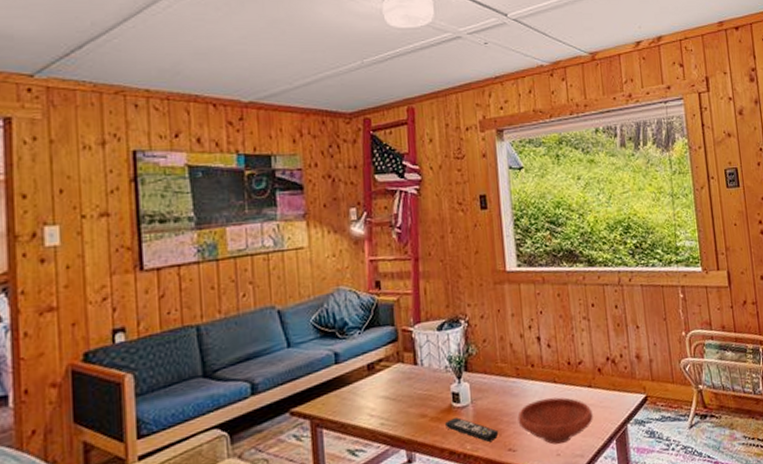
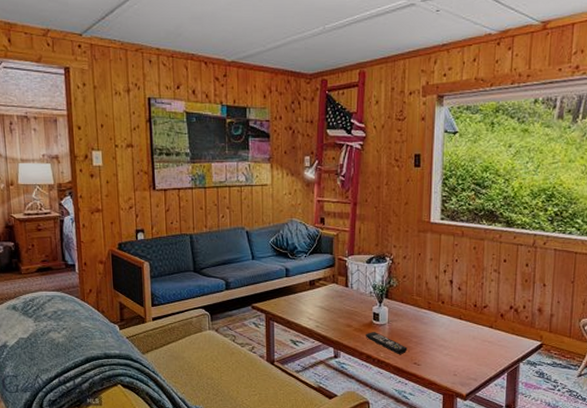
bowl: present [517,397,593,445] -> none [425,331,490,367]

